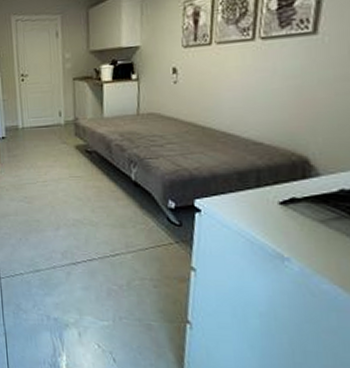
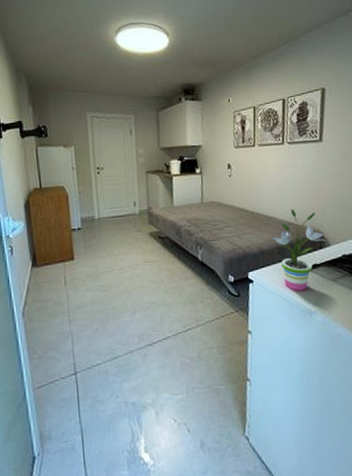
potted plant: none [229,124,314,229] -> present [271,209,327,291]

